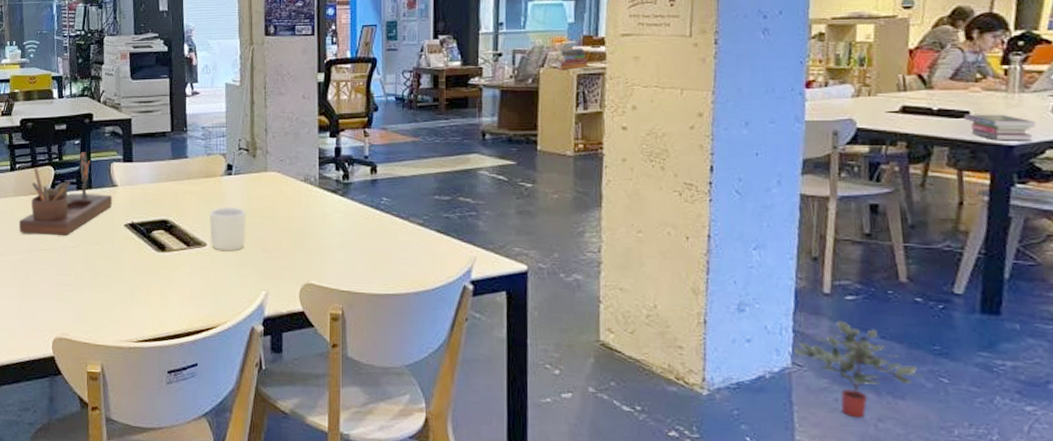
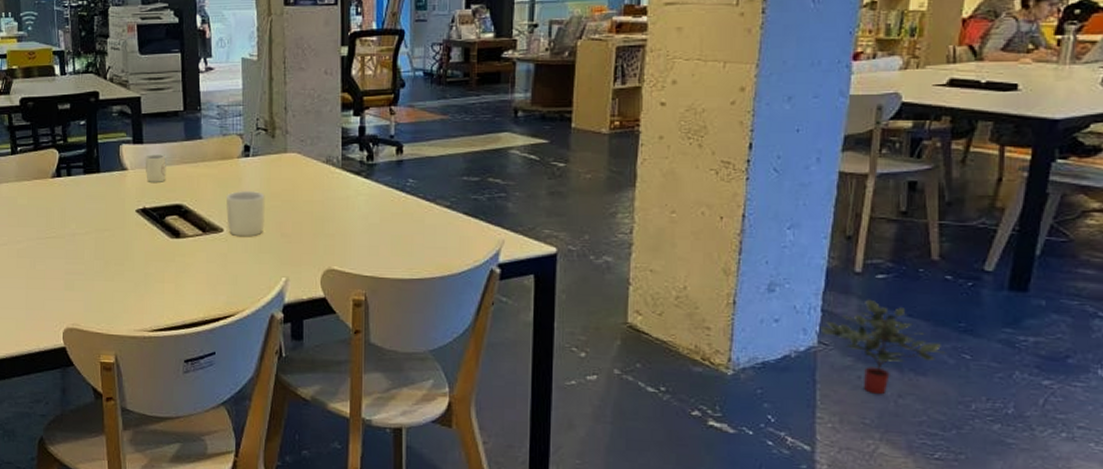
desk organizer: present [18,152,113,236] -> none [22,133,123,223]
mug: none [134,172,154,200] -> present [145,154,166,184]
books: present [555,48,588,70] -> none [594,18,628,42]
books: present [964,114,1036,141] -> none [1012,86,1083,115]

